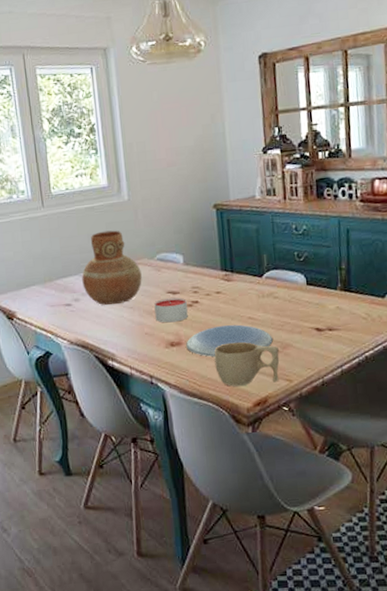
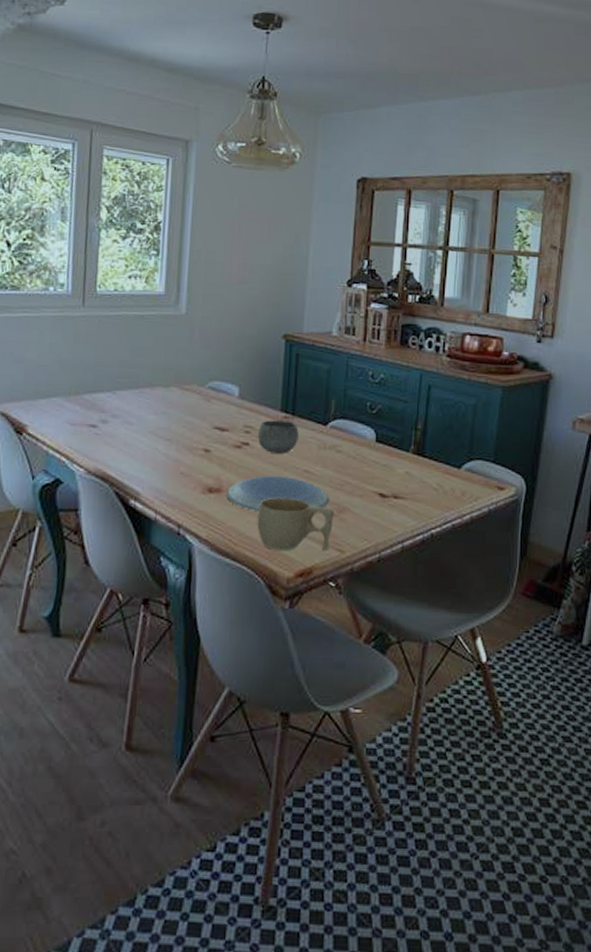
vase: present [82,230,142,305] -> none [115,345,188,434]
candle: present [154,297,188,323] -> none [195,435,235,464]
bowl: none [204,278,240,307] -> present [257,420,299,454]

